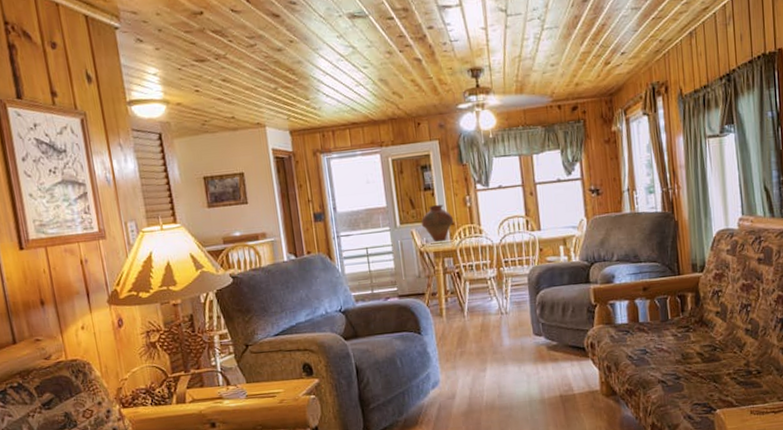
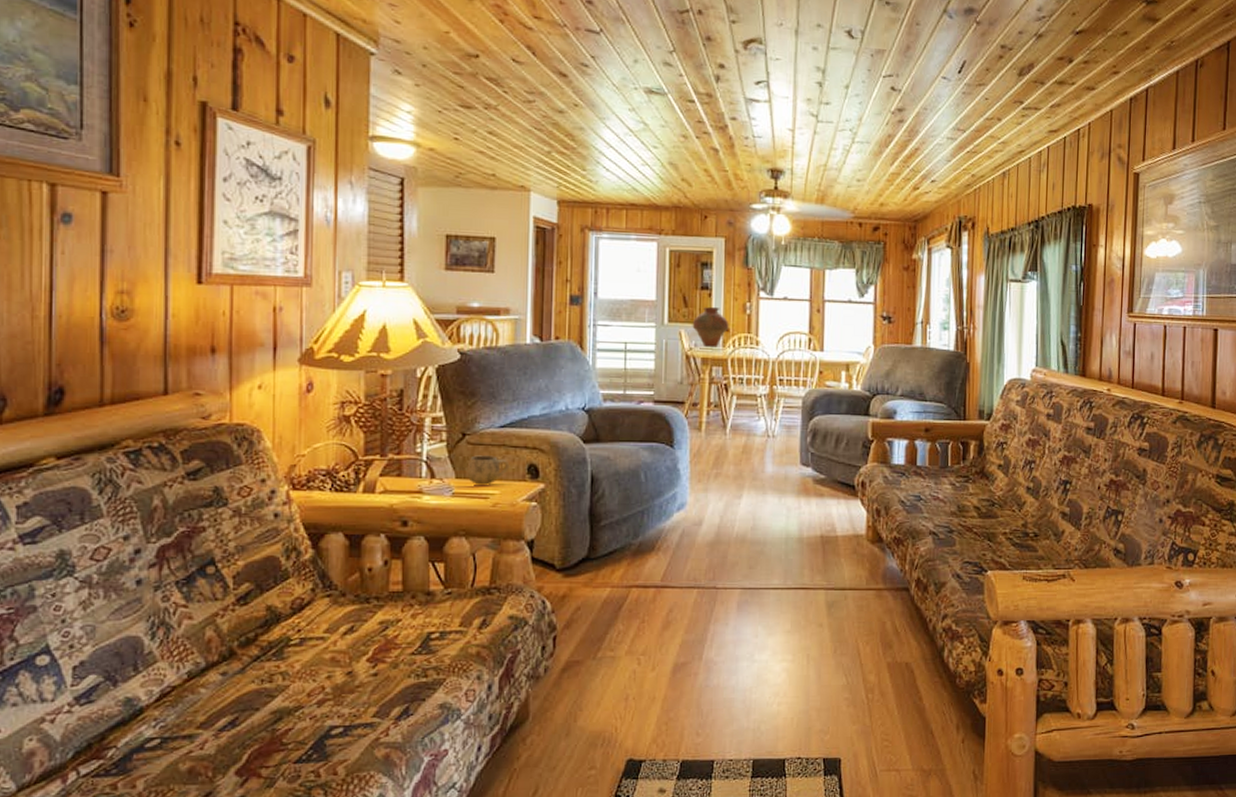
mug: none [253,360,288,387] -> present [467,455,510,486]

